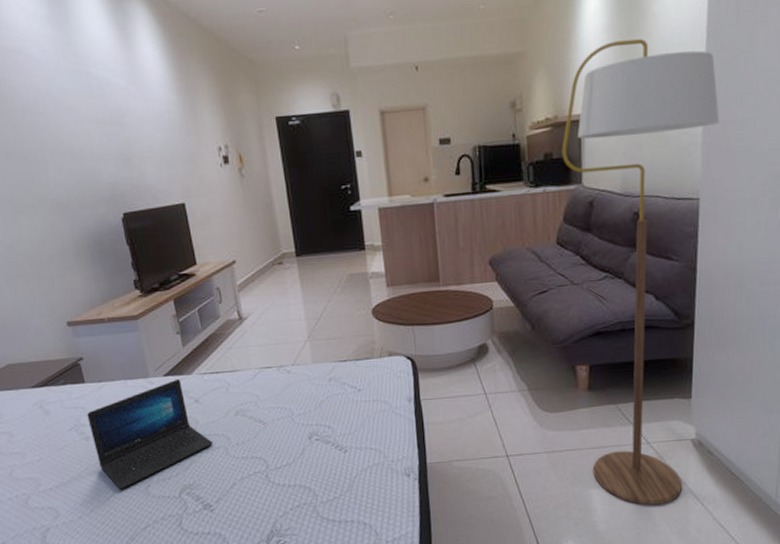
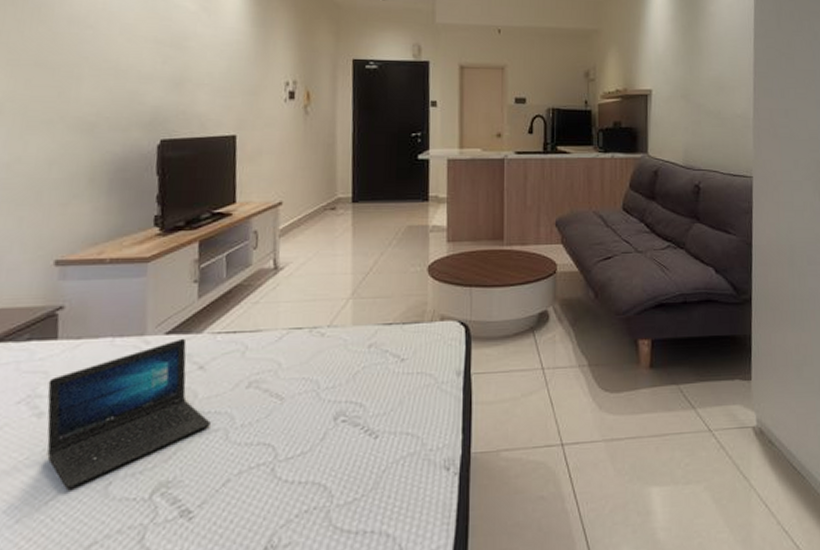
floor lamp: present [562,39,719,505] -> none [630,31,767,506]

